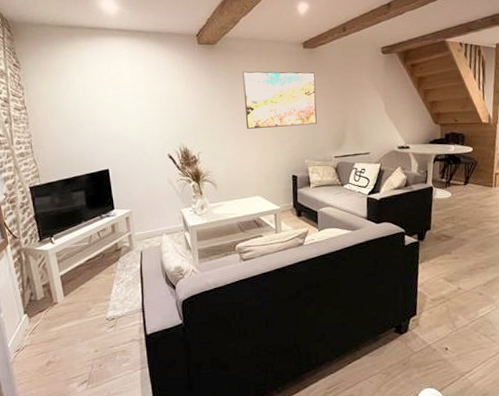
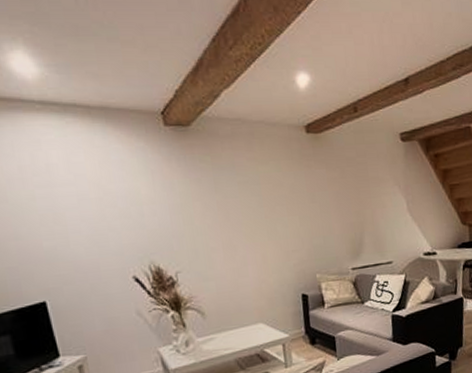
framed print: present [242,71,317,129] -> none [229,162,329,238]

